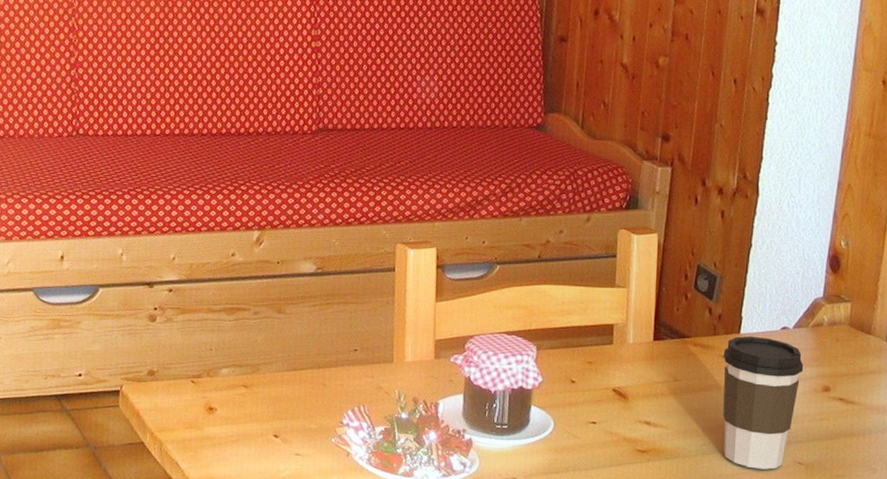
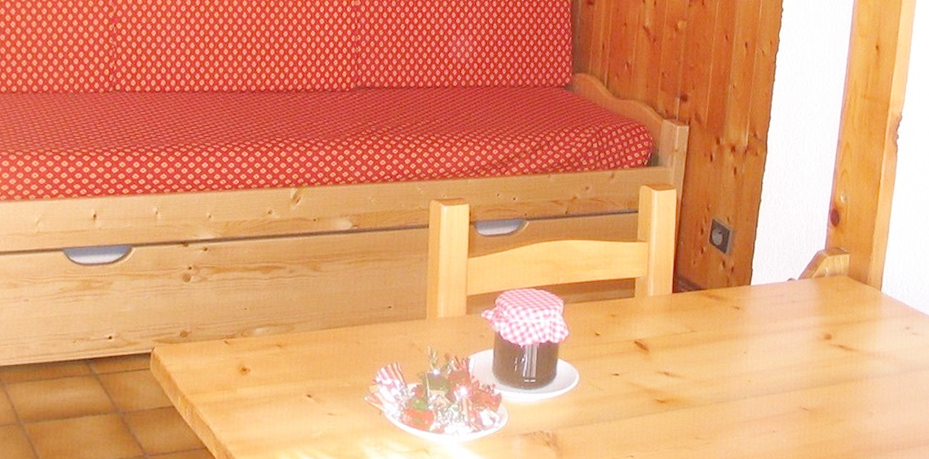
coffee cup: present [723,336,804,470] -> none [735,287,808,416]

